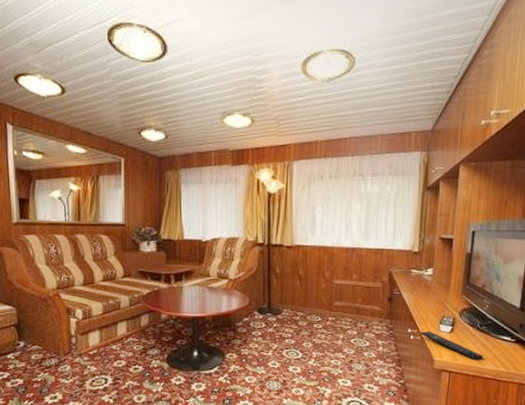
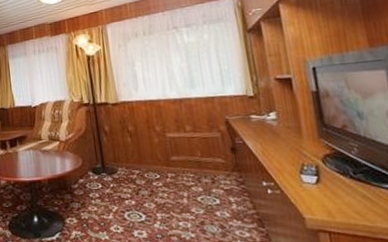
remote control: present [420,331,484,361] -> none [279,183,370,217]

